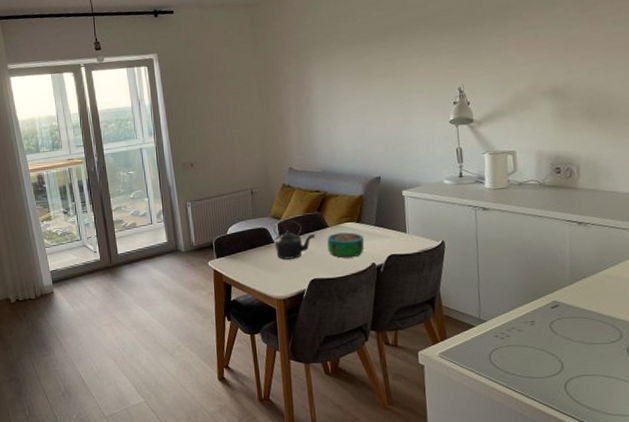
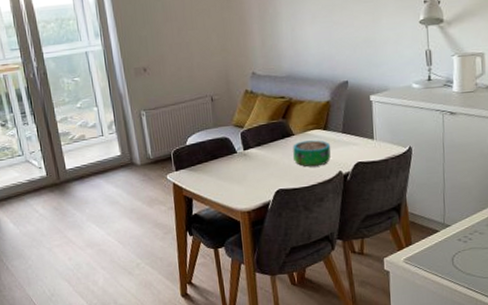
kettle: present [273,220,316,259] -> none [236,128,281,170]

